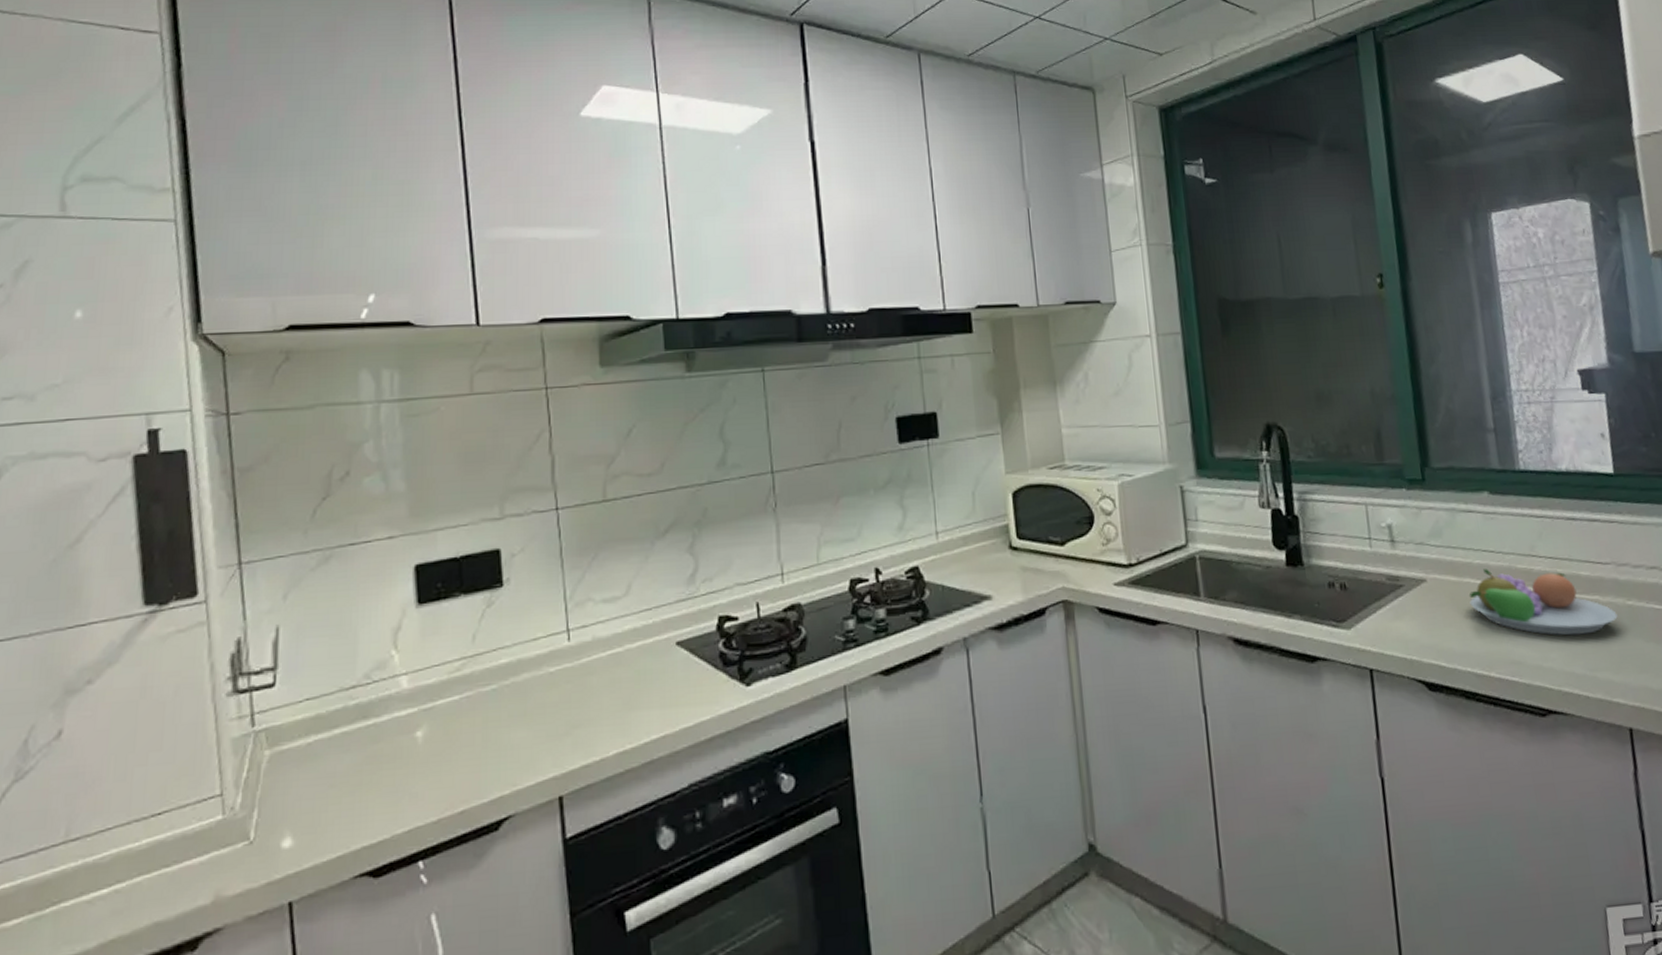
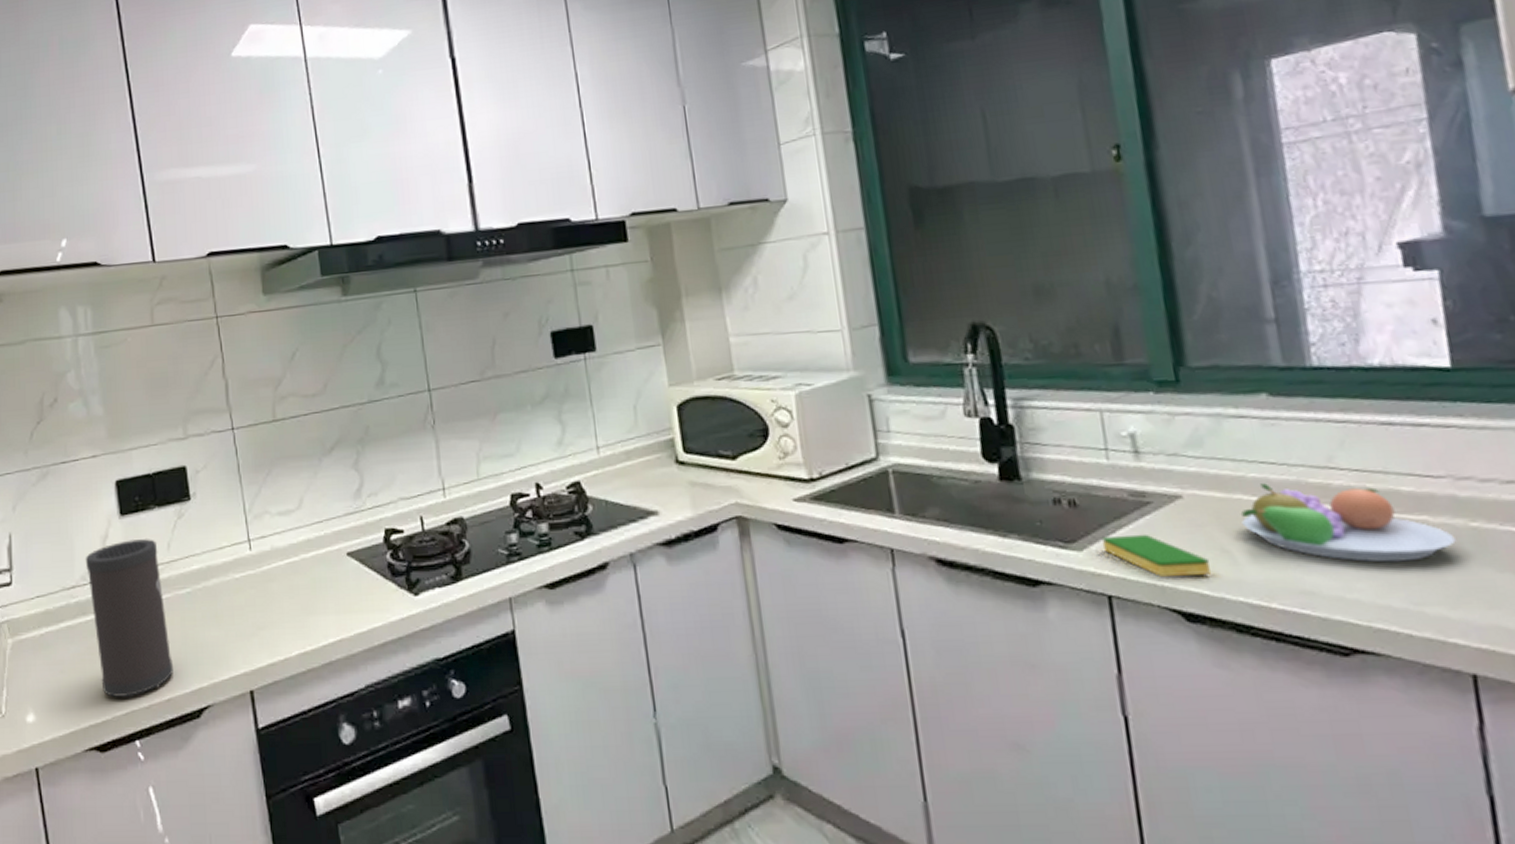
speaker: none [370,629,470,812] -> present [85,538,173,697]
dish sponge: none [1365,613,1447,651] -> present [1101,534,1211,577]

